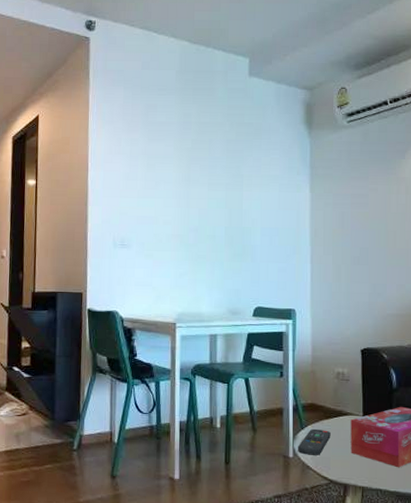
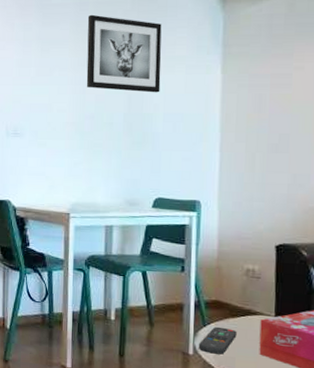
wall art: none [190,133,258,208] -> present [86,14,162,93]

